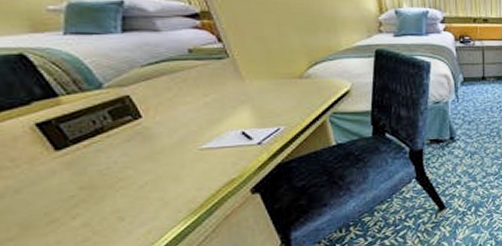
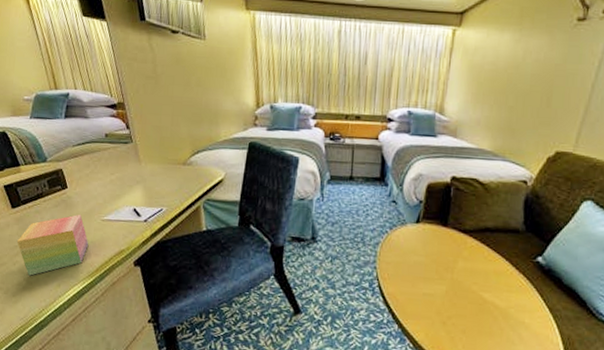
sticky notes: none [71,147,186,228] -> present [16,215,89,276]

